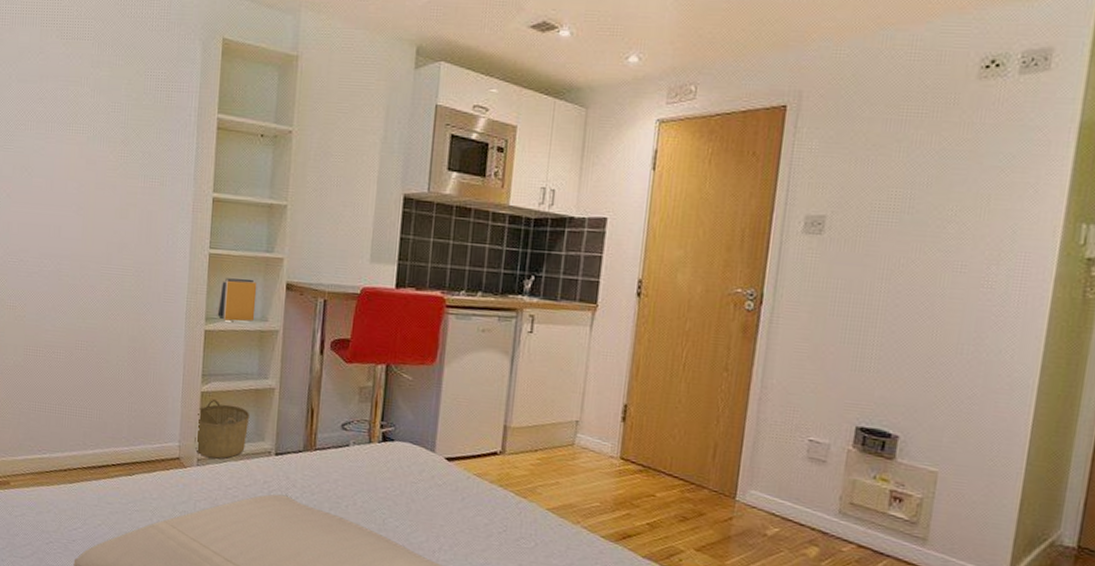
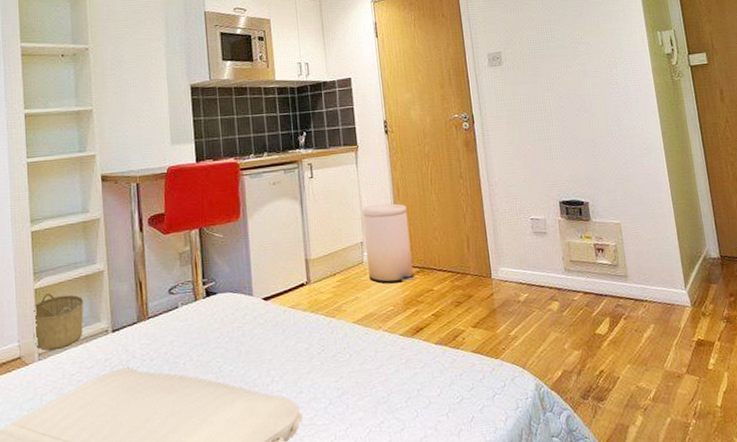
books: present [217,278,257,322] -> none [40,178,77,219]
pedal bin: none [578,380,644,479] -> present [362,203,416,284]

